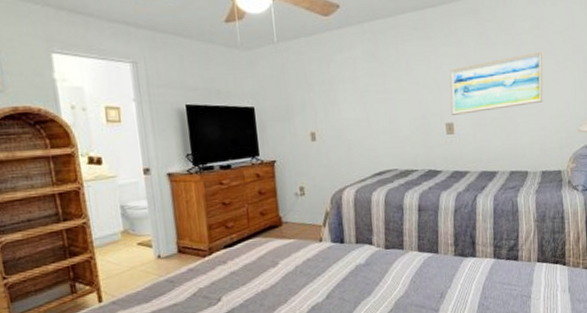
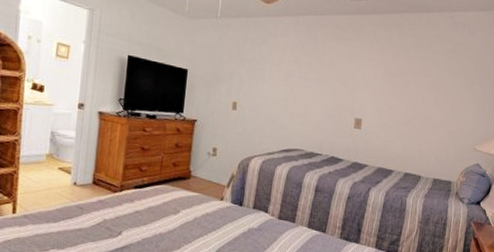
wall art: present [449,52,544,115] -> none [361,71,455,118]

